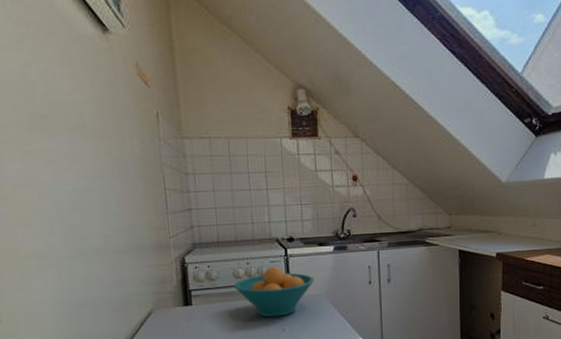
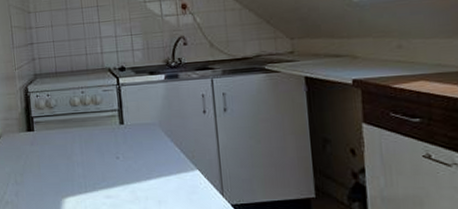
fruit bowl: present [234,266,315,318] -> none [70,95,147,145]

